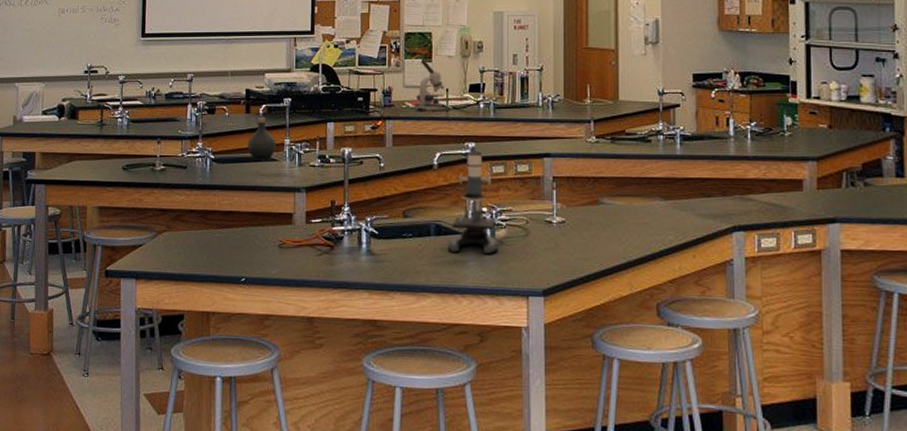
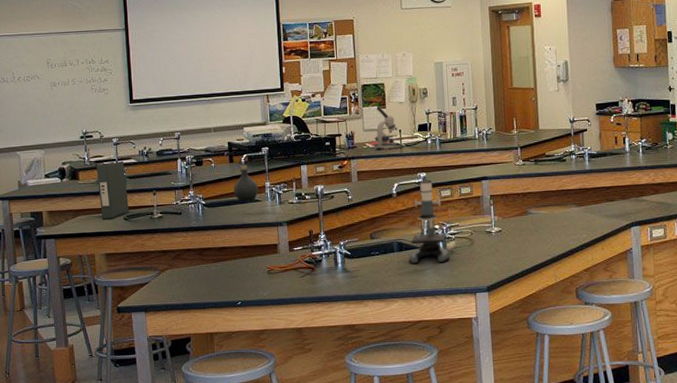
binder: none [97,101,130,169] -> present [96,160,129,221]

